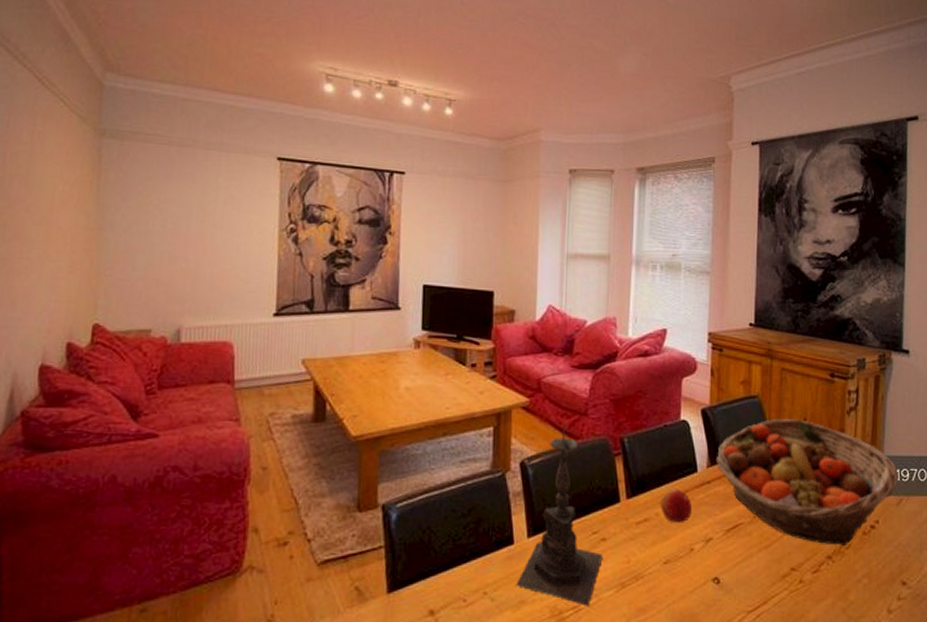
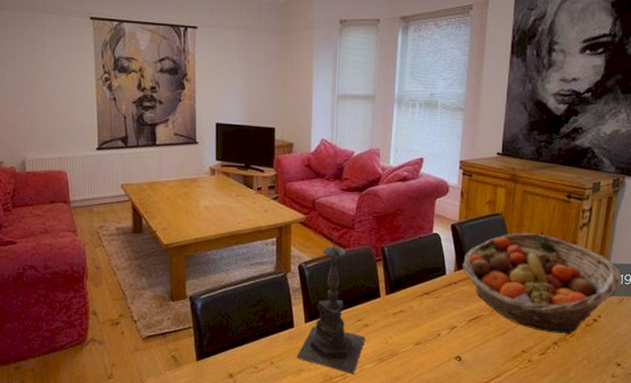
apple: present [659,488,692,522] -> none [413,287,440,314]

